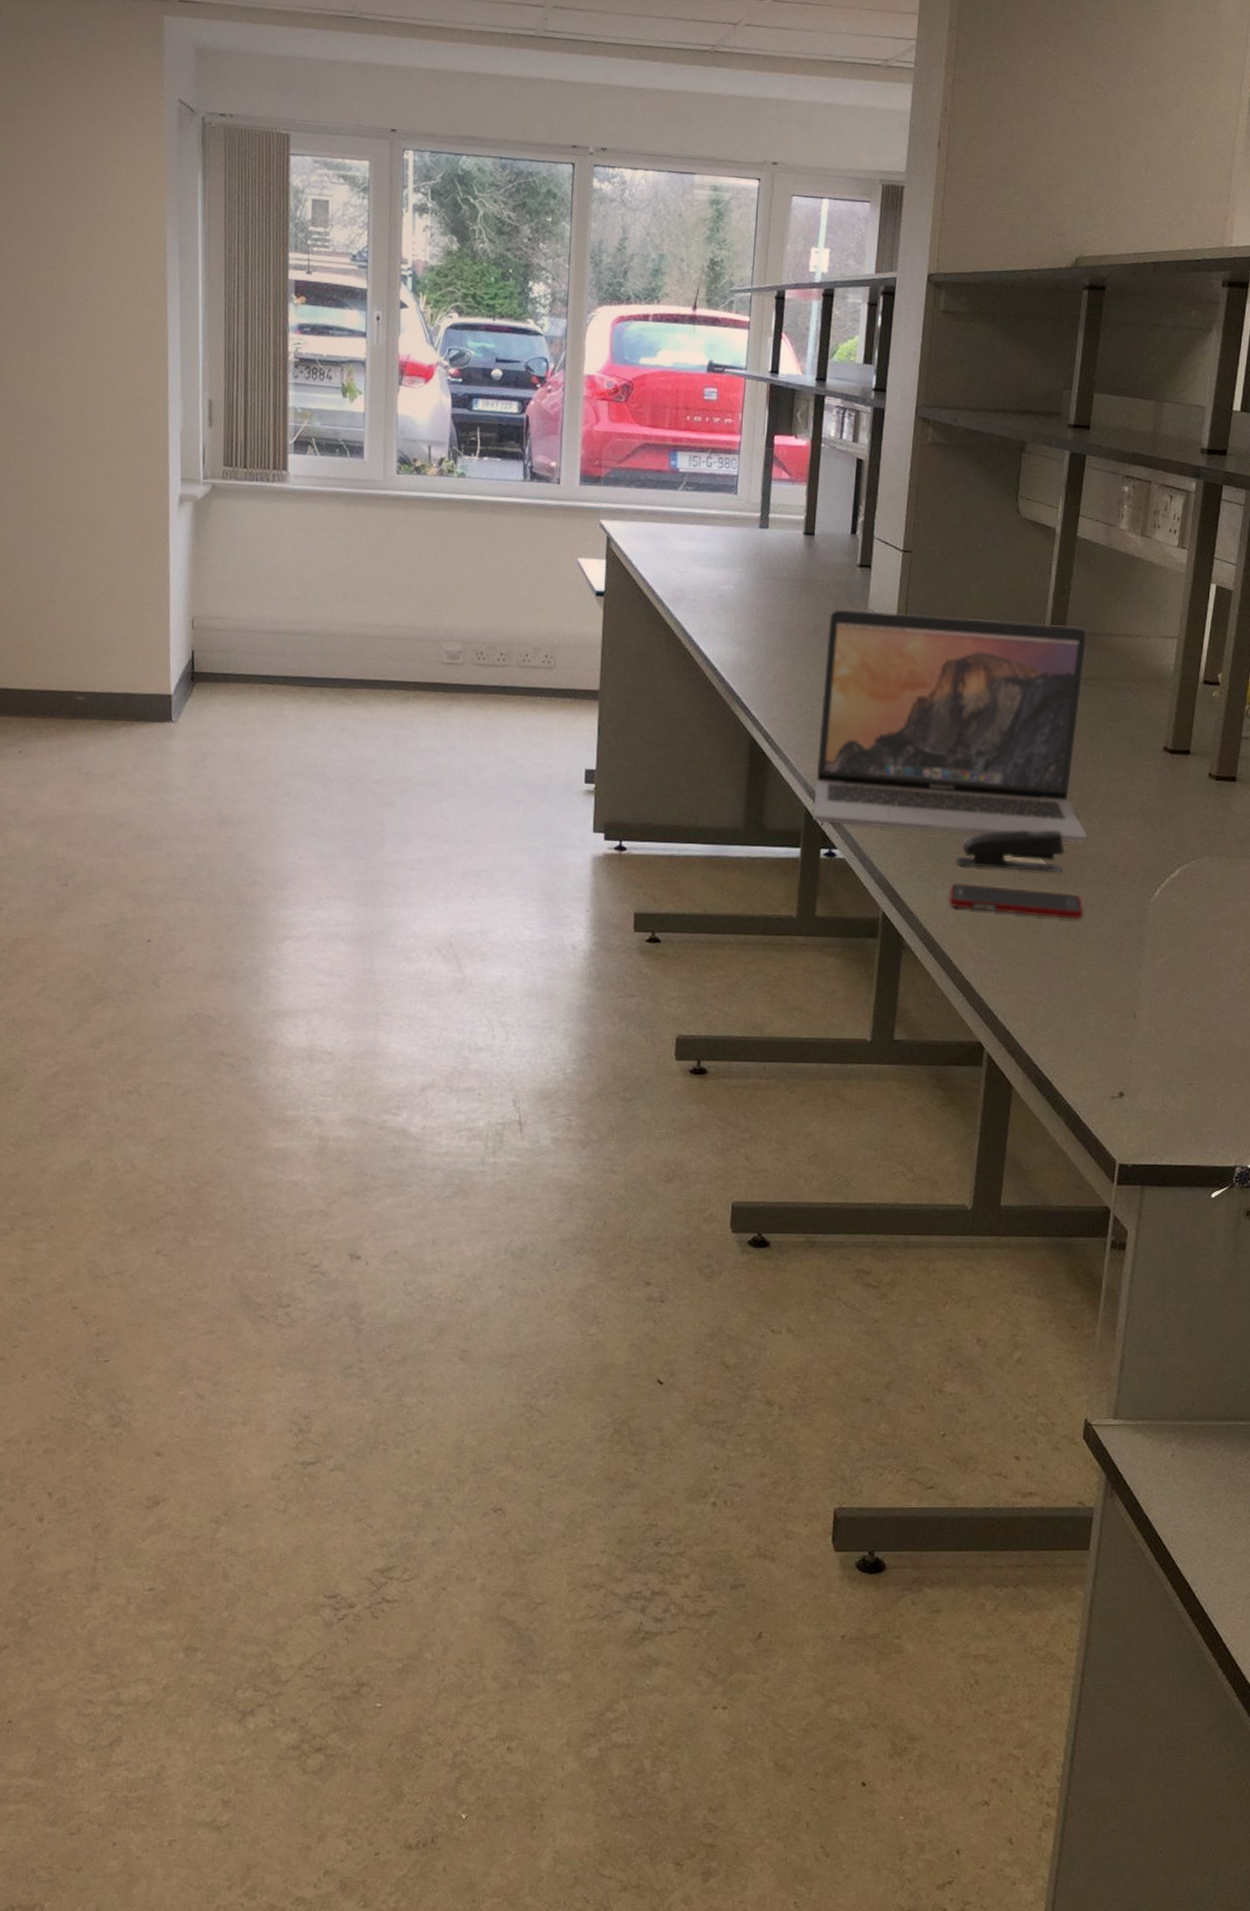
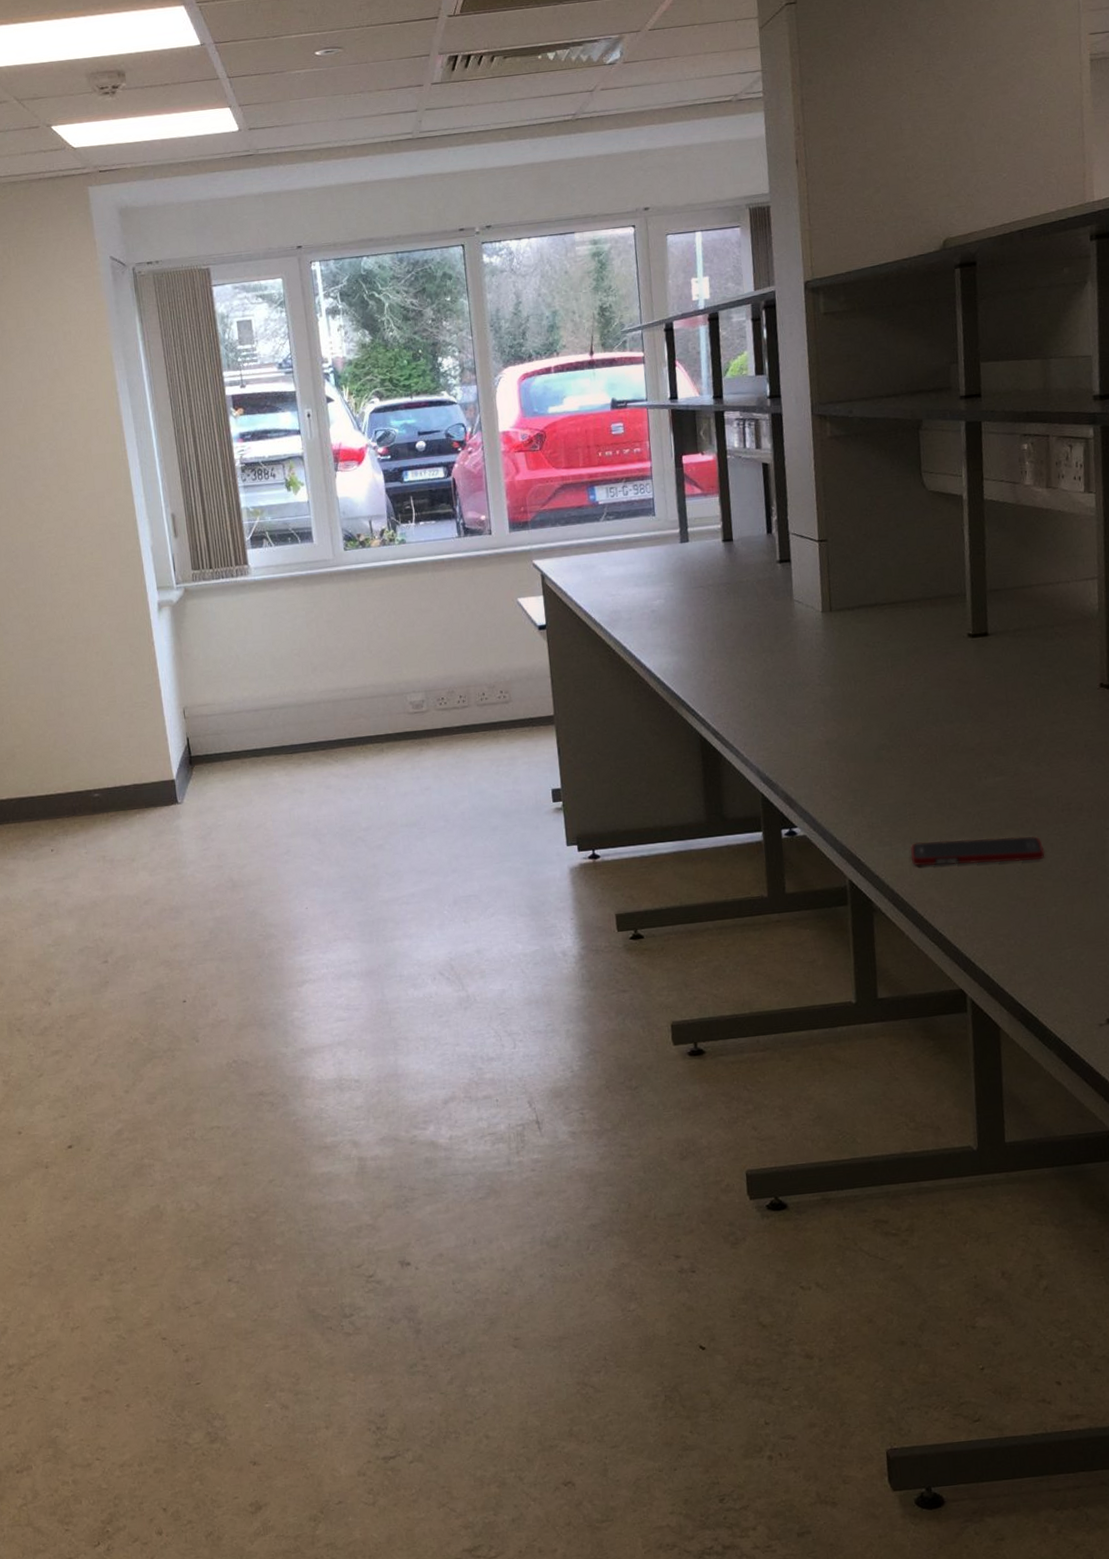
laptop: present [813,609,1087,843] -> none [757,583,1038,805]
stapler: present [955,830,1065,873] -> none [911,778,1019,826]

